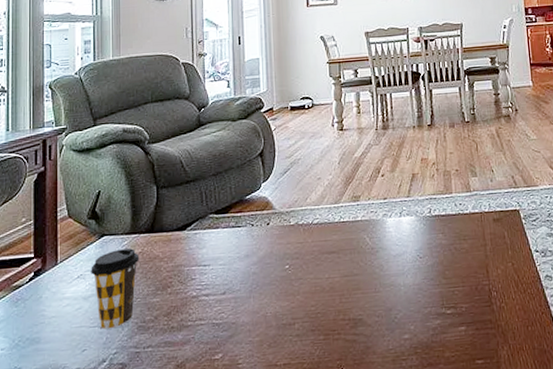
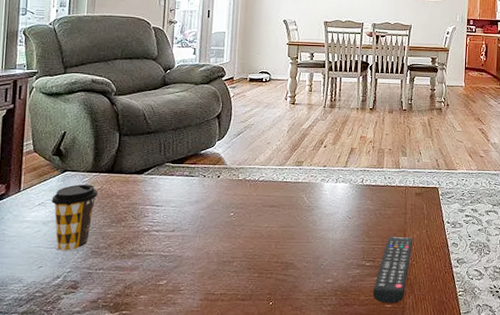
remote control: none [459,274,499,359] -> present [372,236,413,304]

